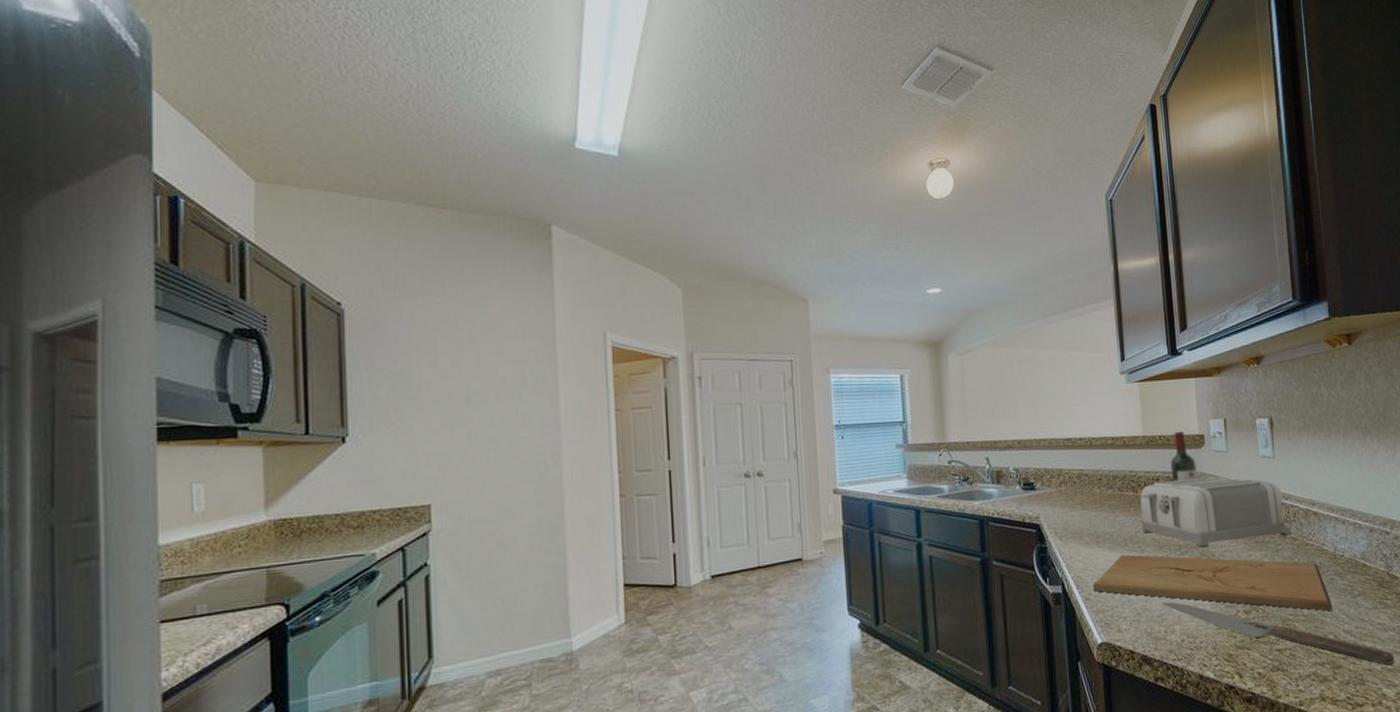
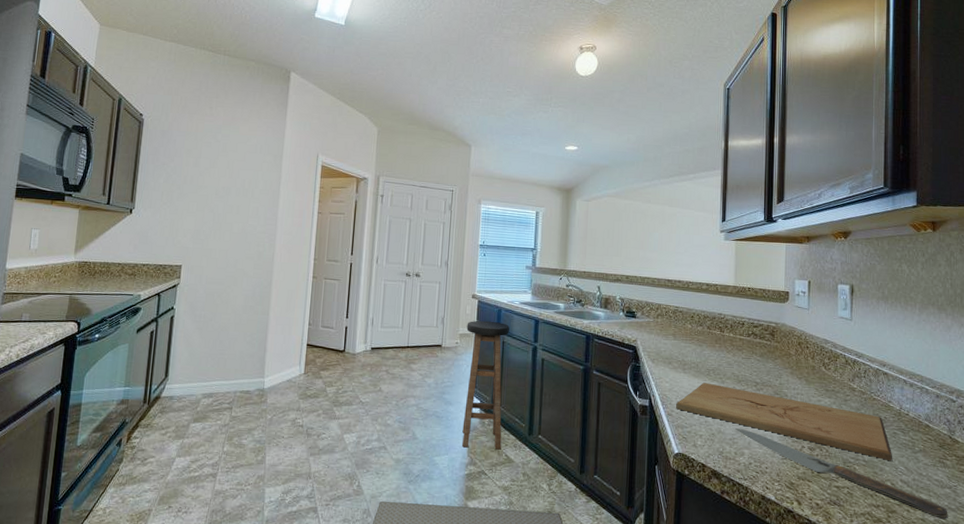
bar stool: none [831,518,893,682] -> present [462,320,510,450]
toaster: present [1140,476,1291,547] -> none [724,326,860,389]
wine bottle: present [1170,432,1198,482] -> none [755,286,780,329]

